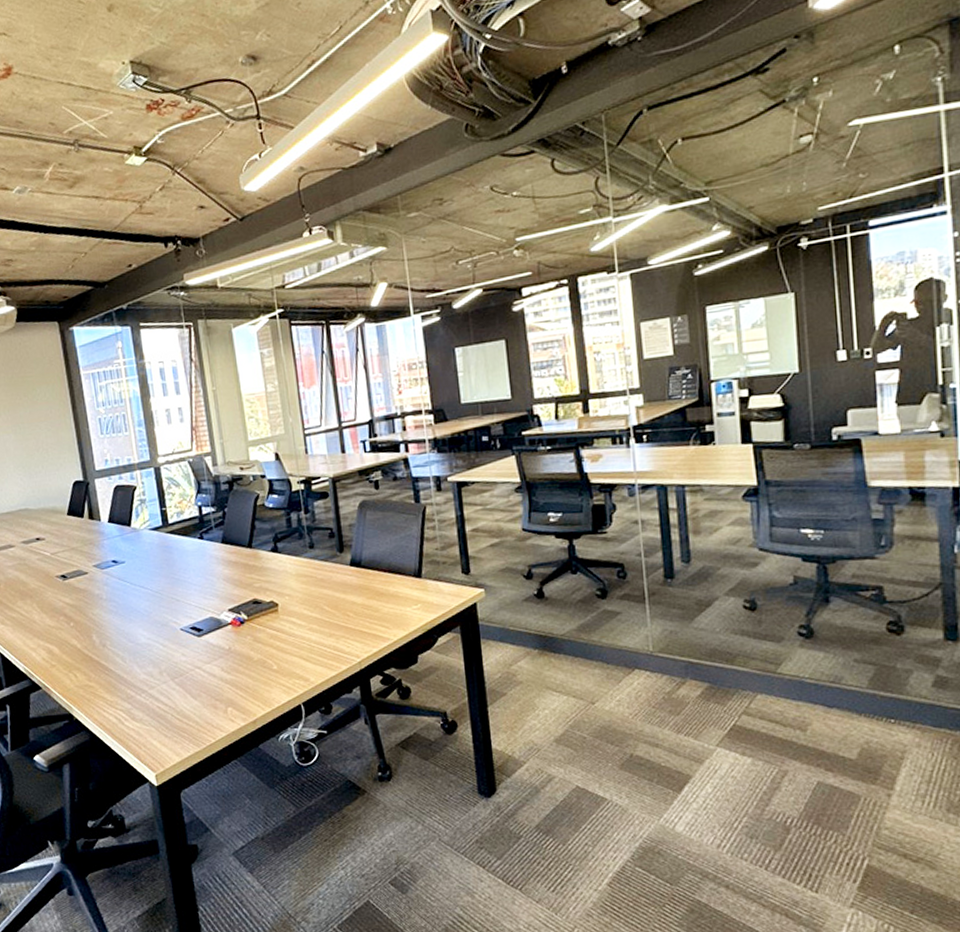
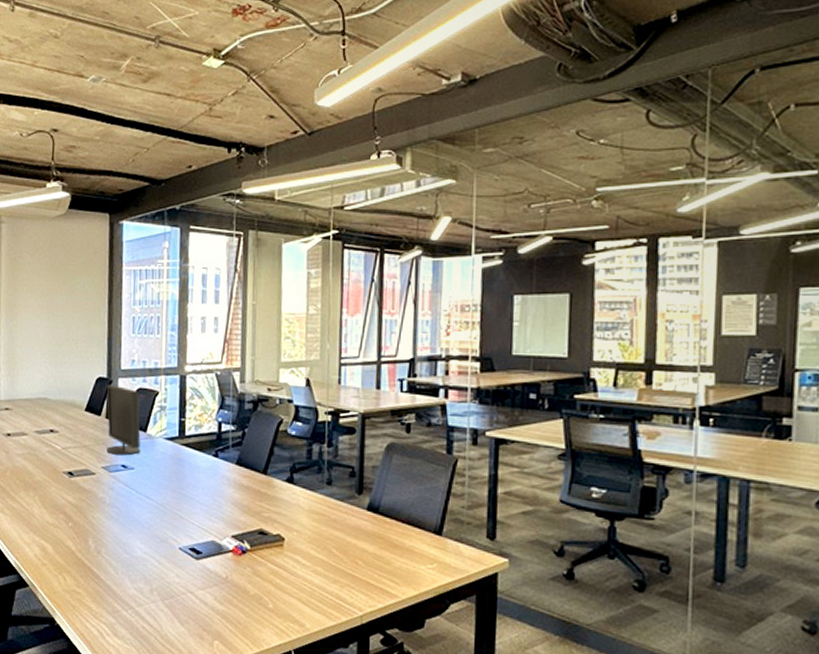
monitor: none [85,486,128,553] -> present [106,384,141,456]

